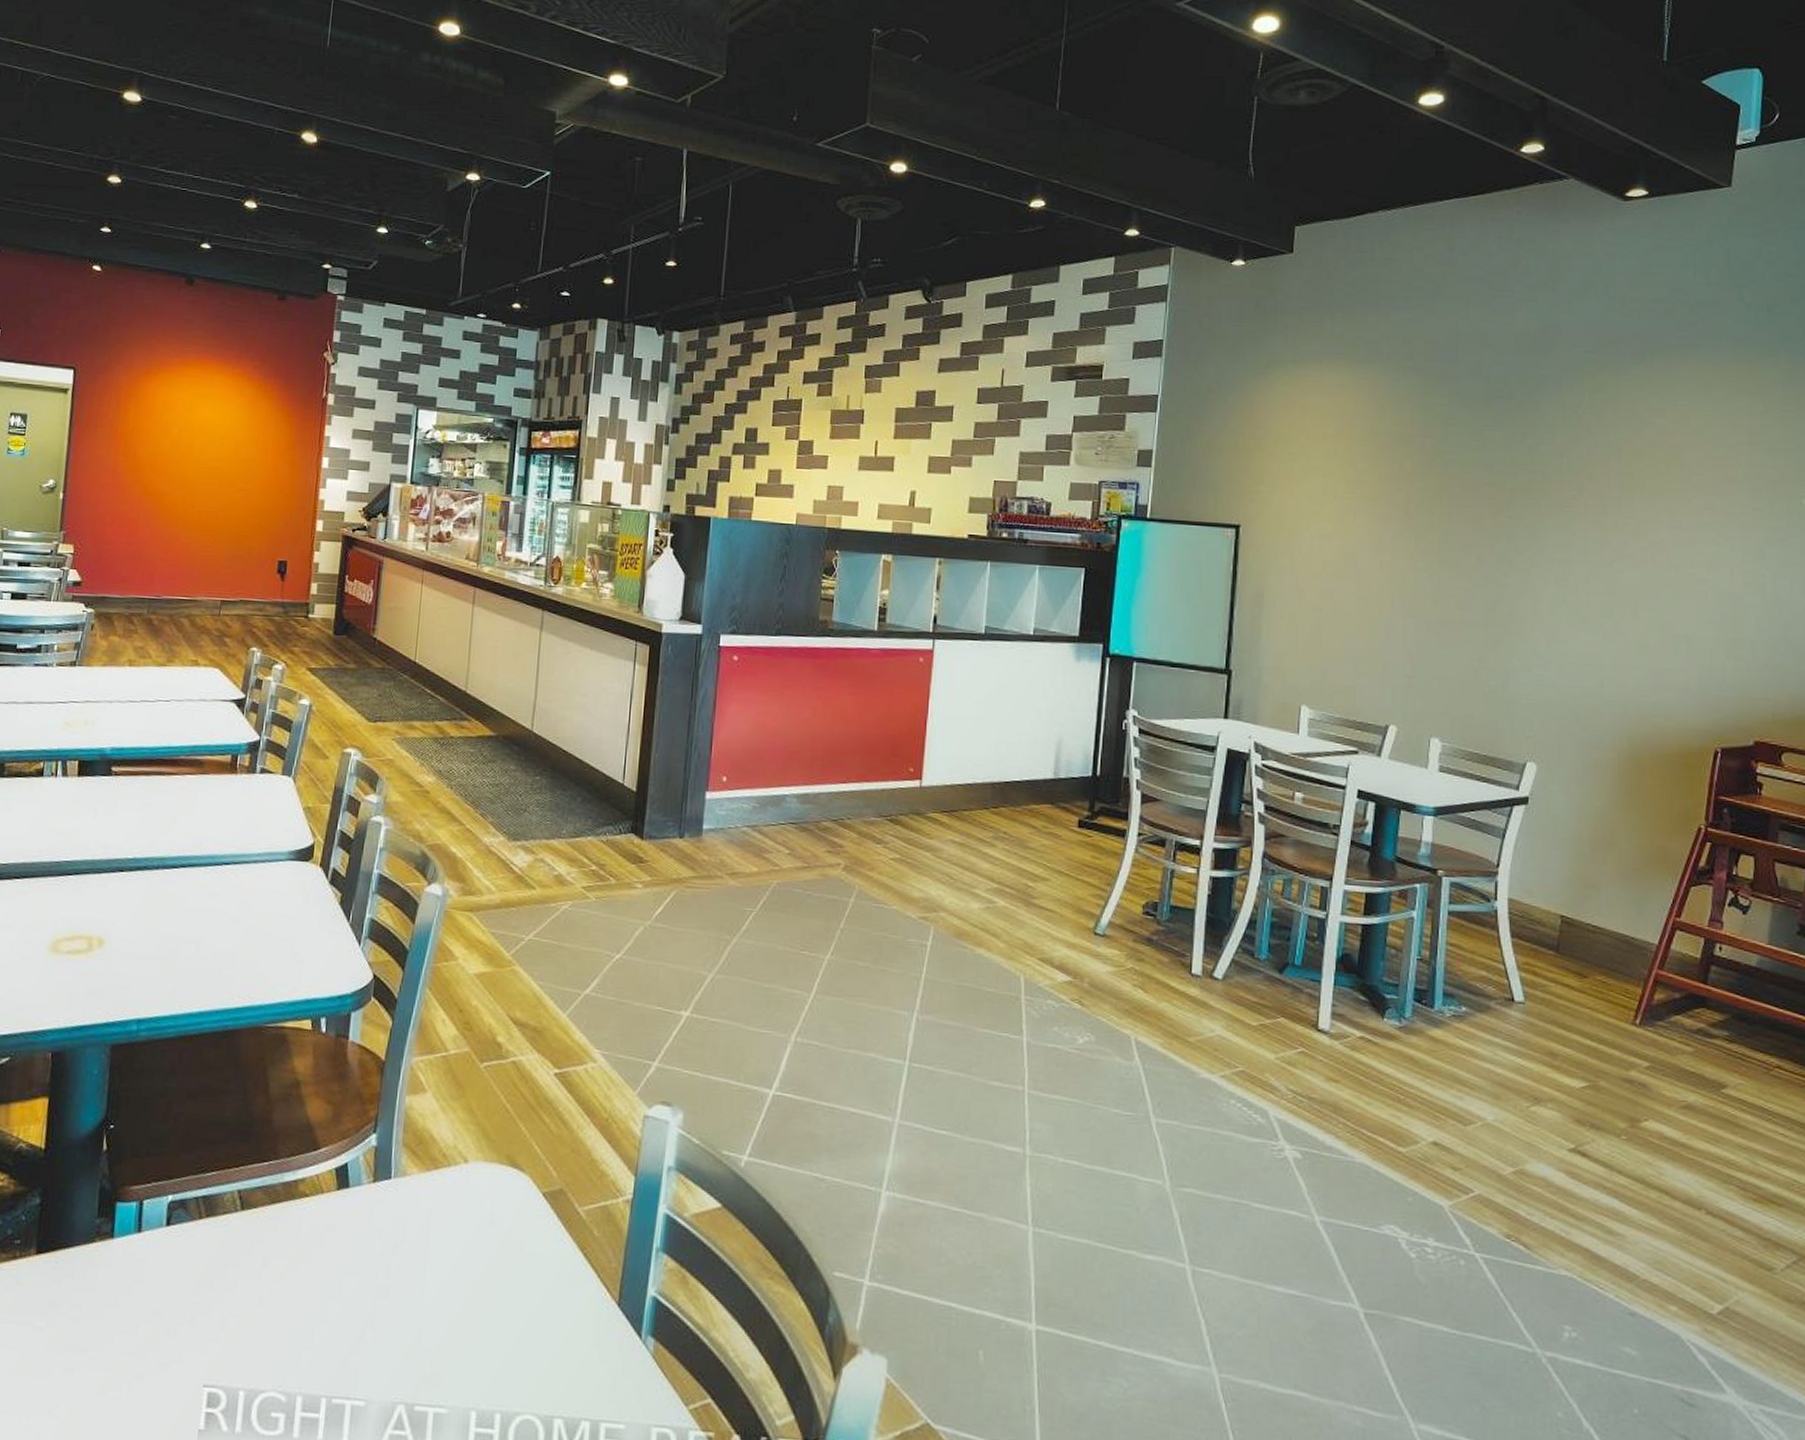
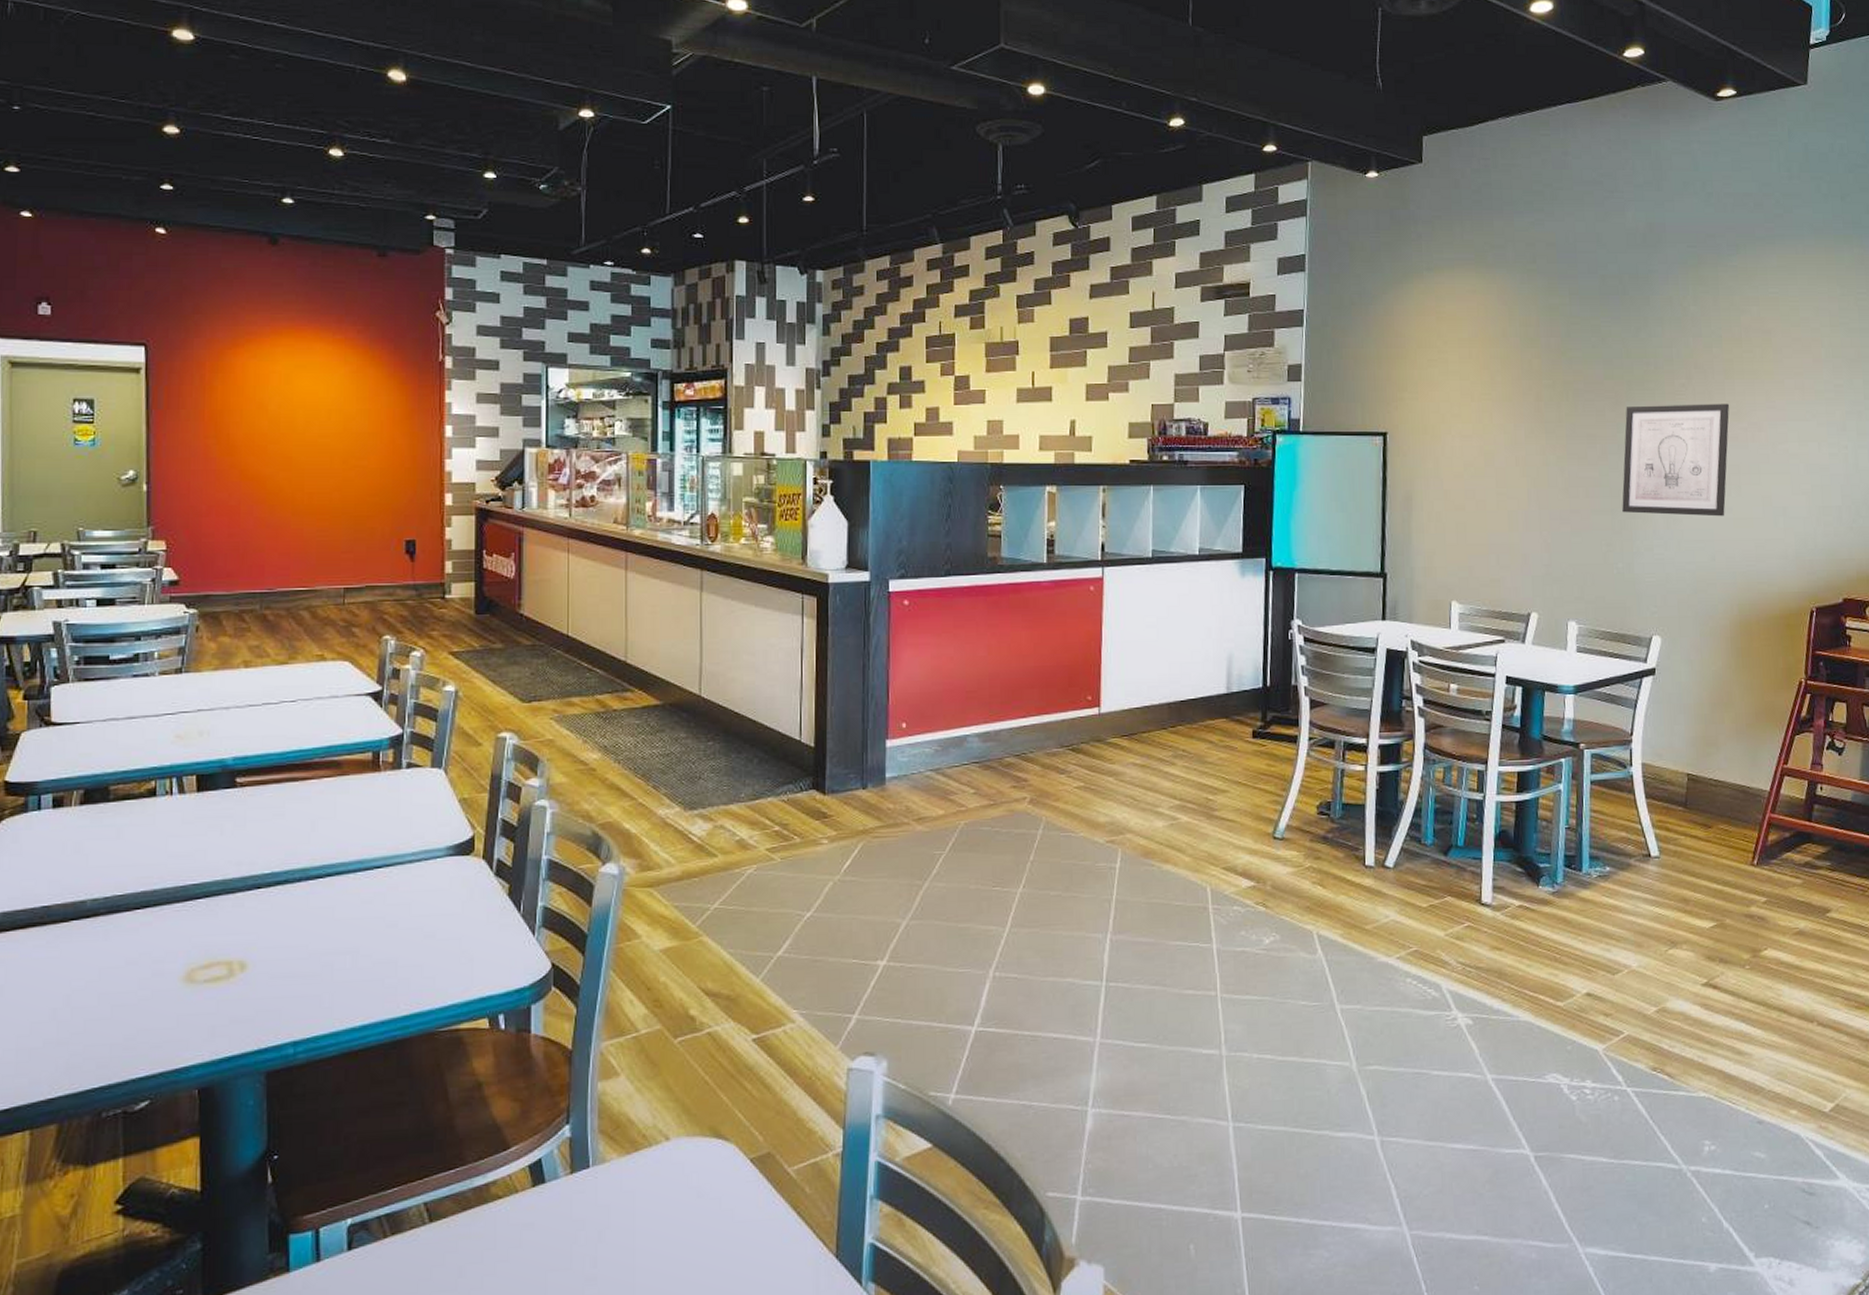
wall art: none [1498,516,1627,641] -> present [1622,403,1730,517]

